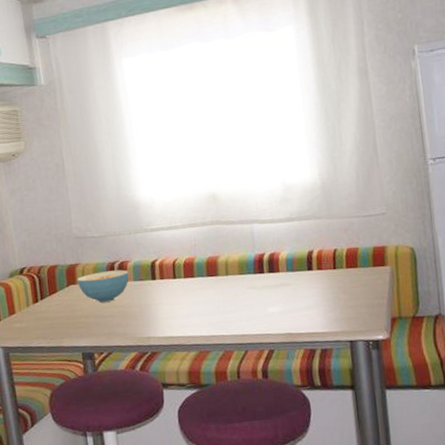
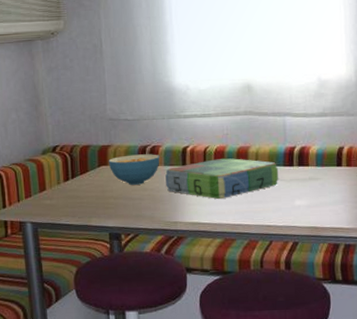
board game: none [135,269,251,312] -> present [165,157,279,200]

